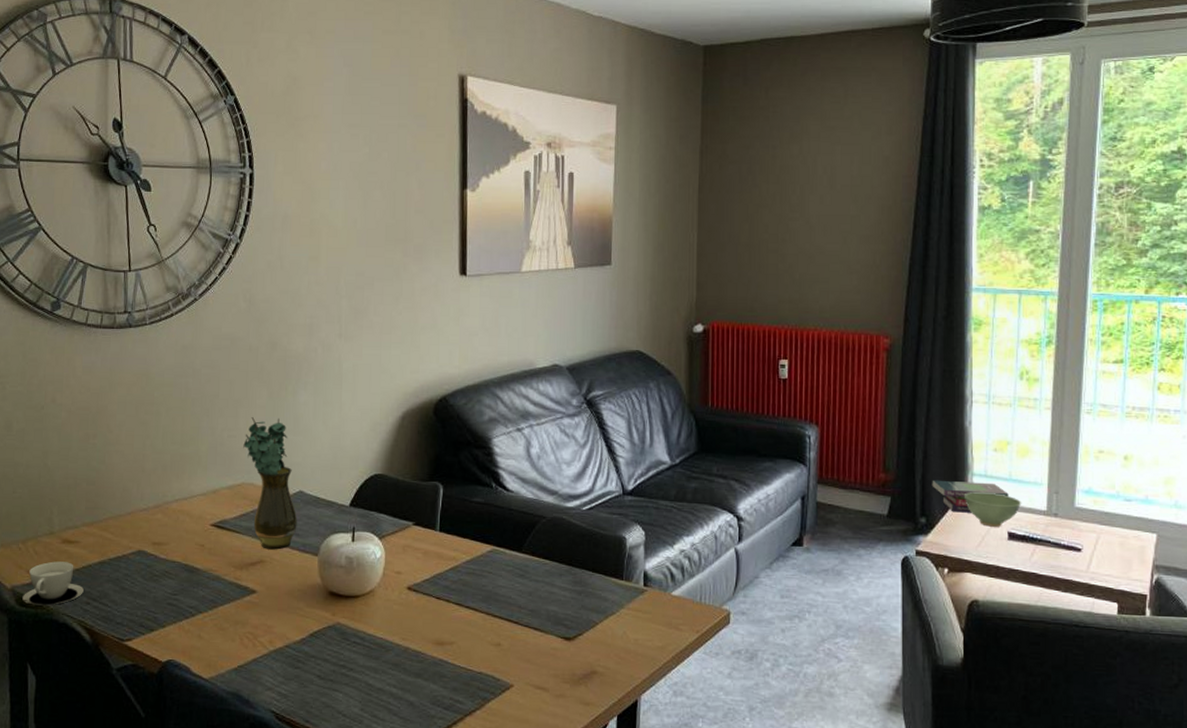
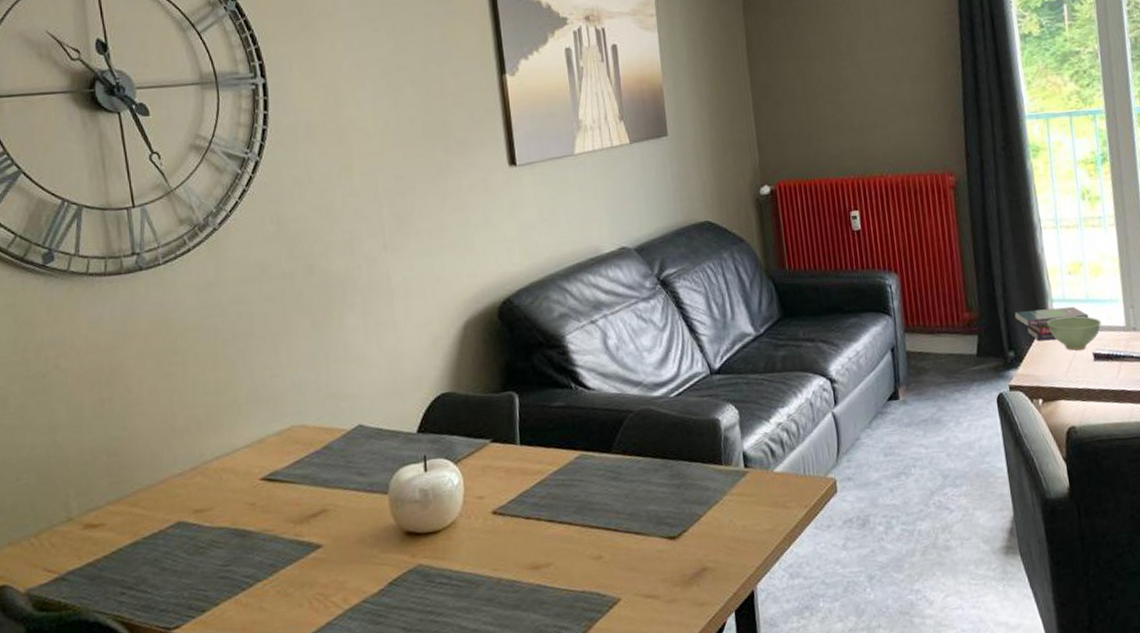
teacup: present [22,561,84,606] -> none [41,549,116,608]
vase: present [243,417,297,550] -> none [288,348,361,497]

